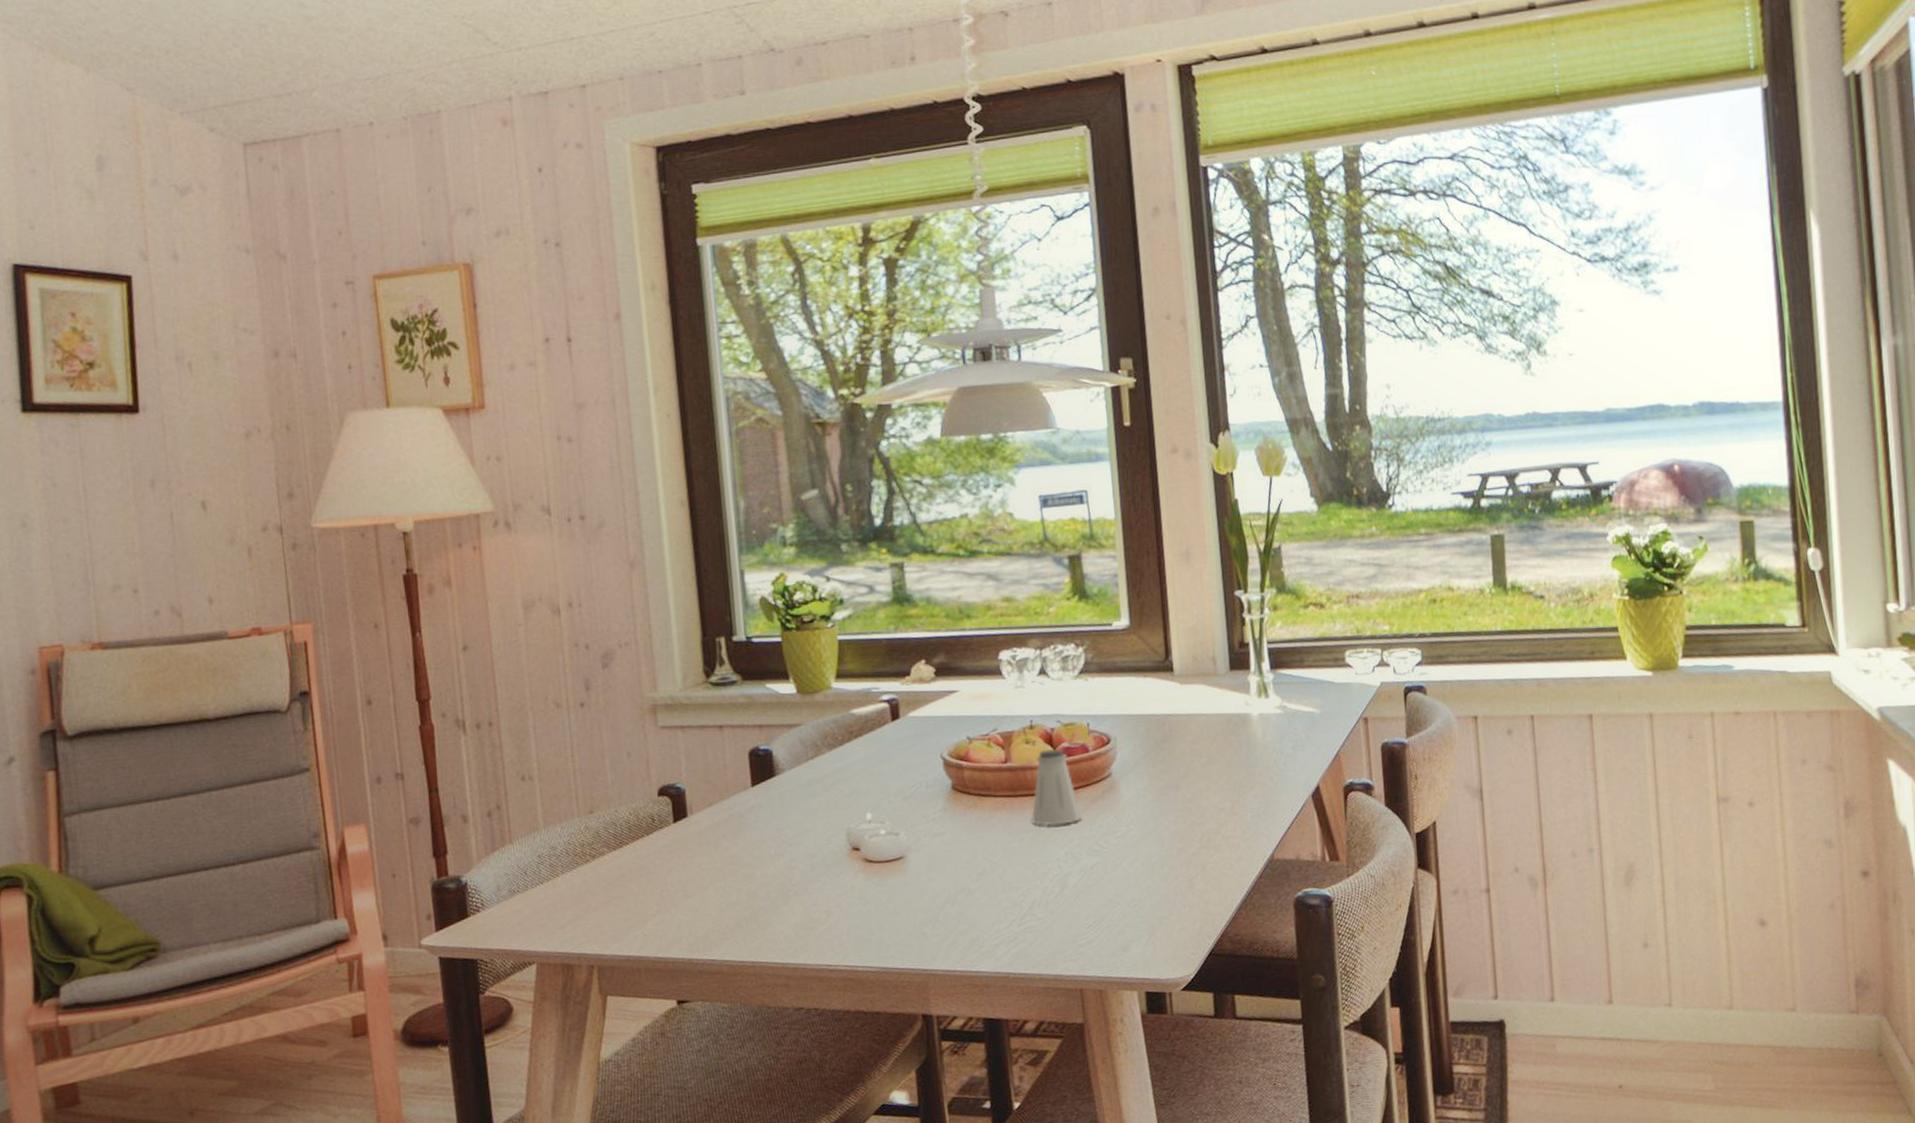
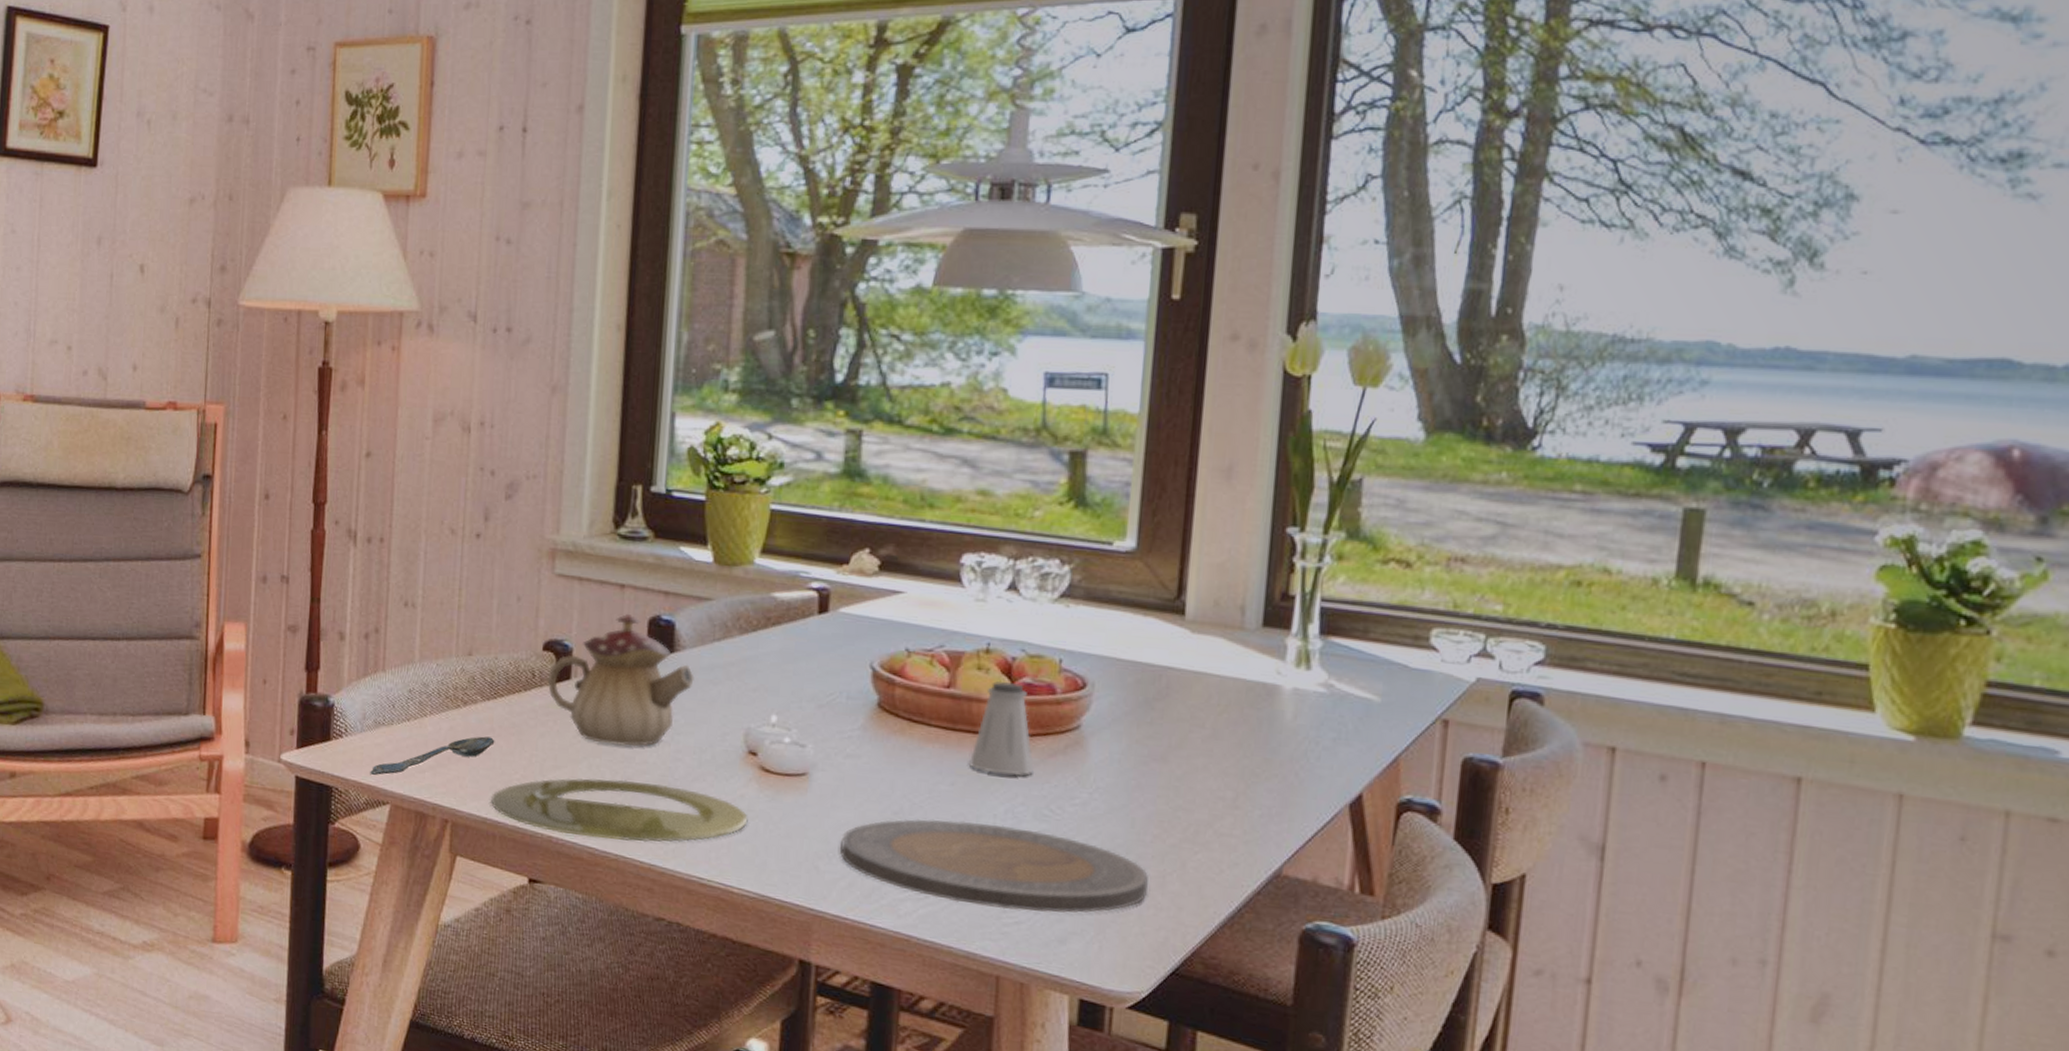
spoon: none [512,882,627,940] -> present [370,736,495,775]
plate: none [631,891,861,955] -> present [491,778,748,843]
teapot: none [666,749,796,868] -> present [547,613,694,747]
plate: none [940,865,1181,937] -> present [840,818,1148,913]

